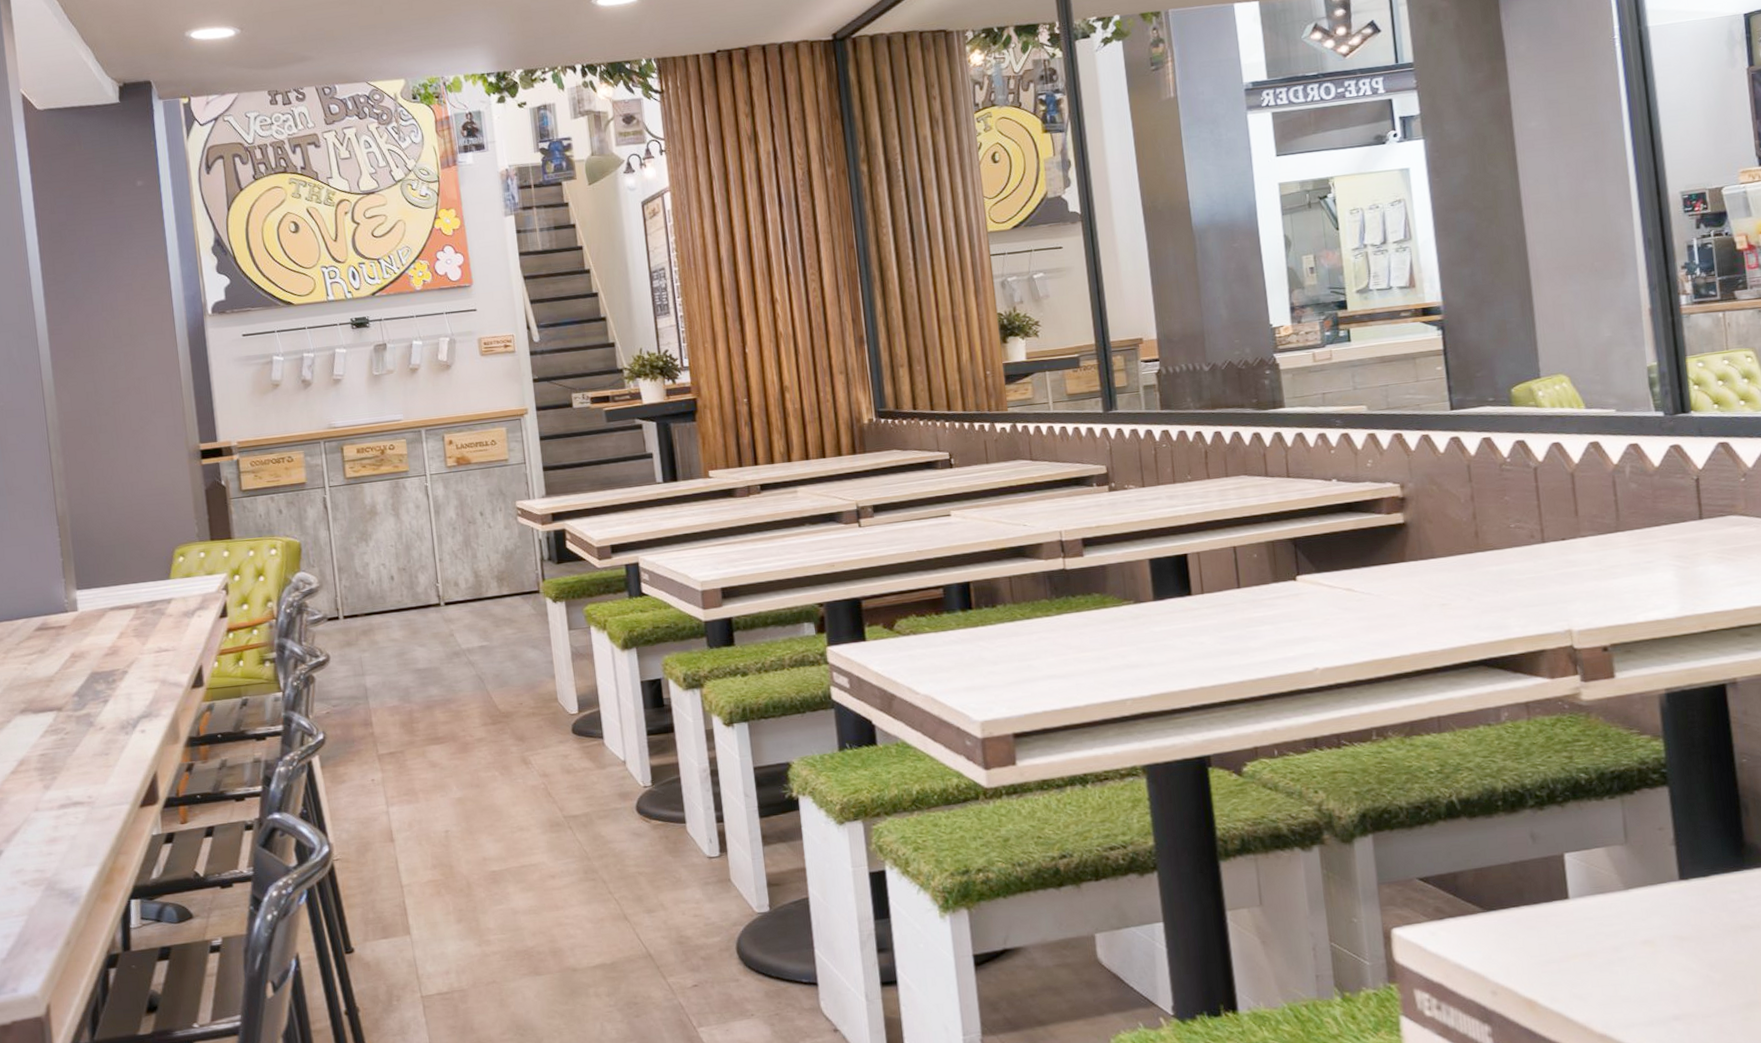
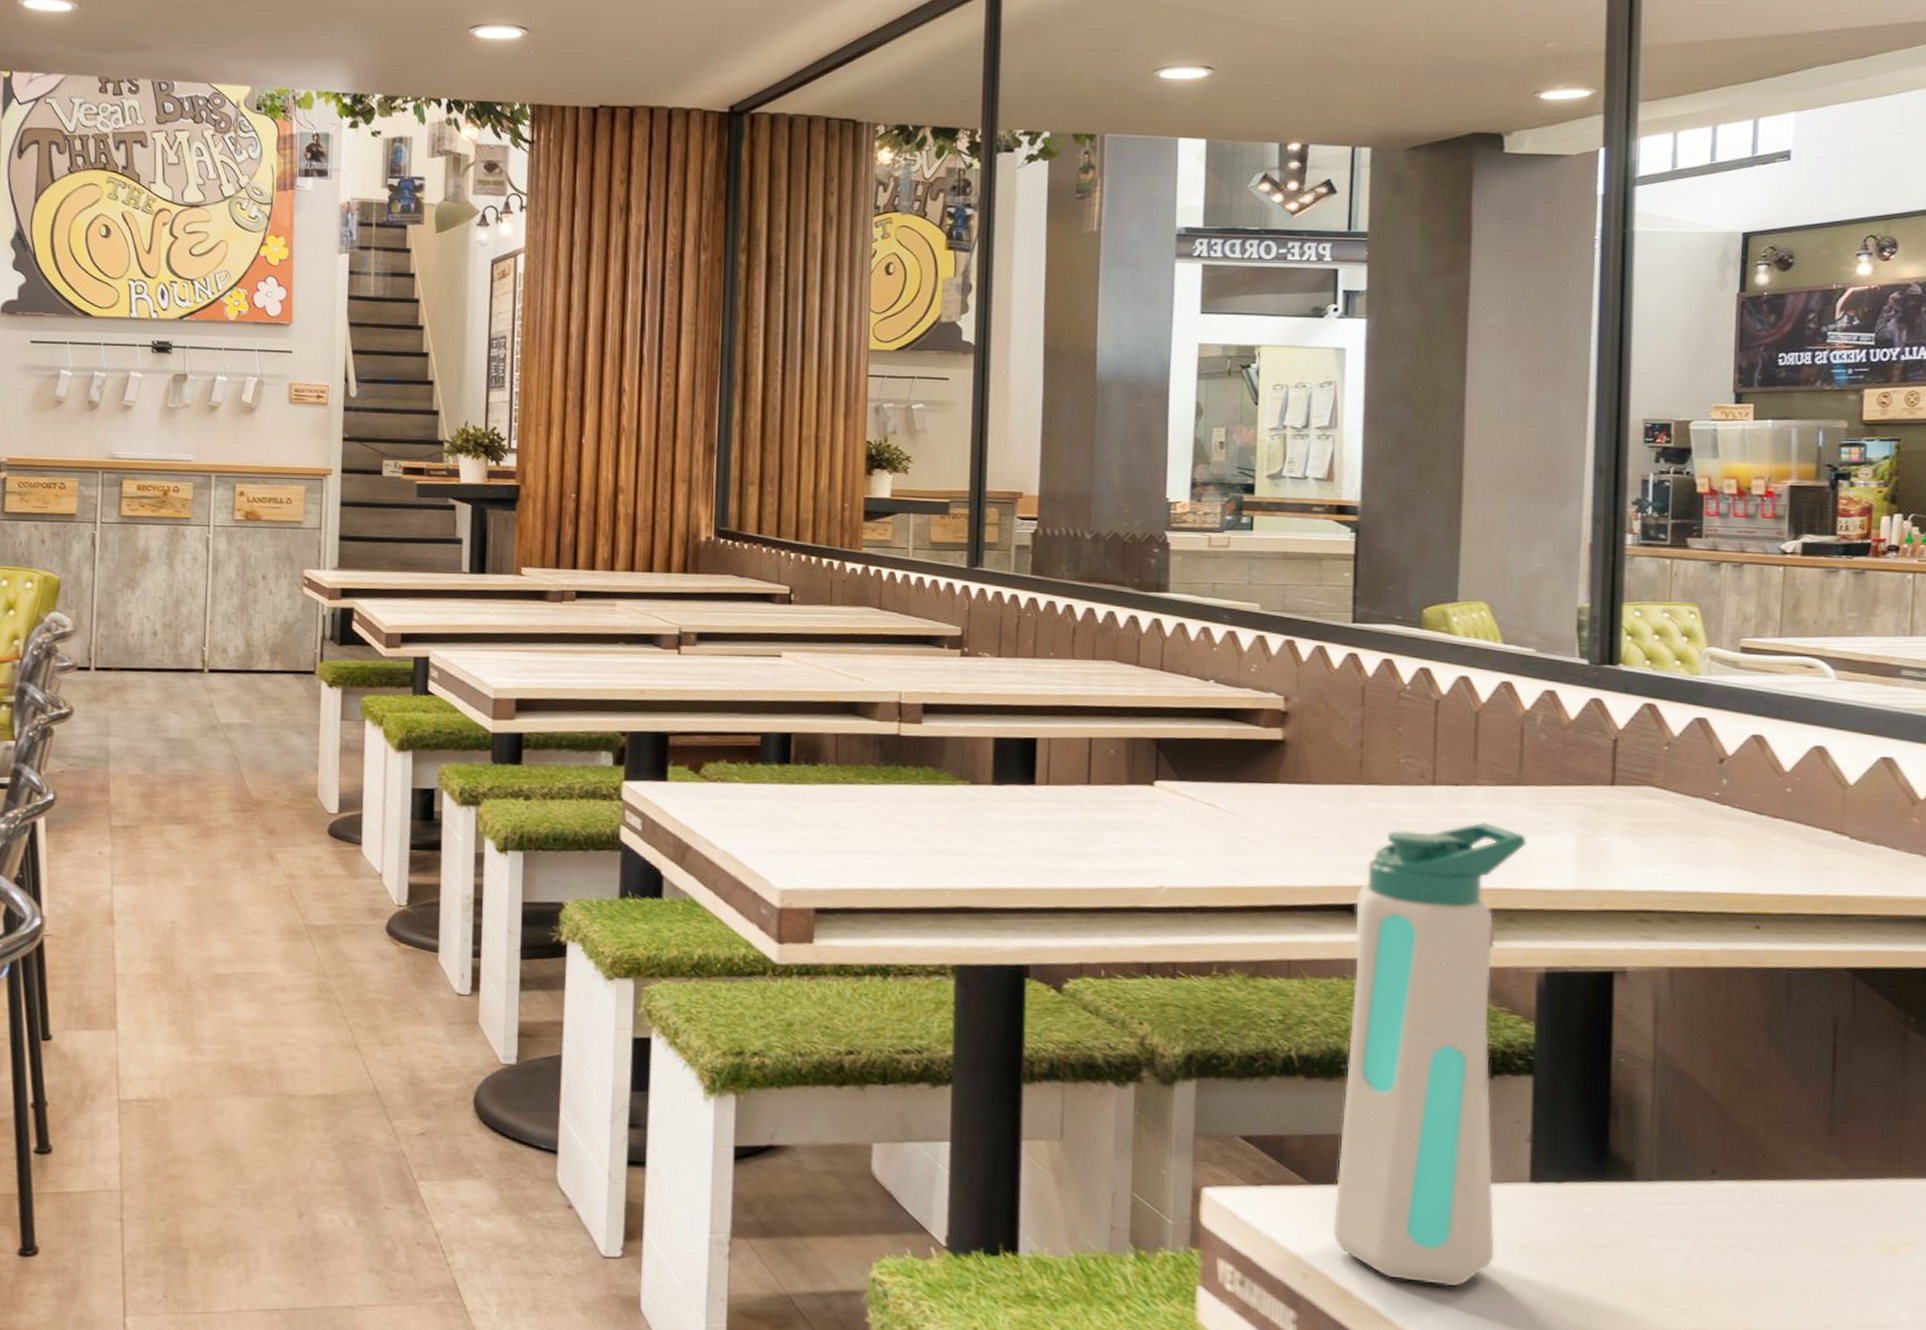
water bottle: none [1489,569,1658,984] -> present [1332,822,1528,1287]

